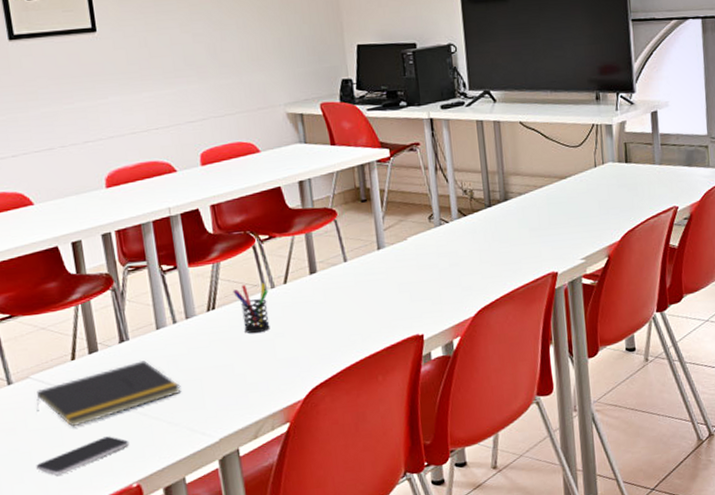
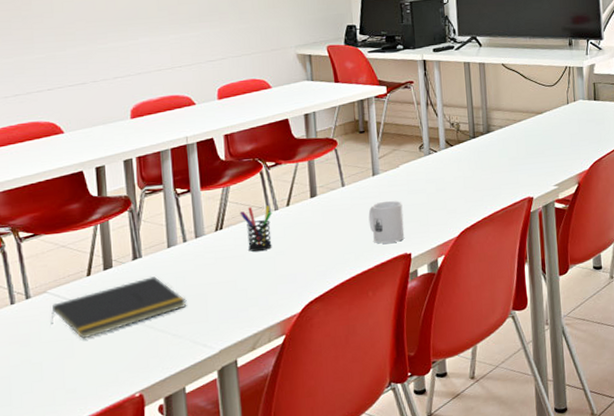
smartphone: present [36,436,130,476] -> none [46,347,135,386]
mug: none [374,277,416,324] -> present [368,200,405,244]

